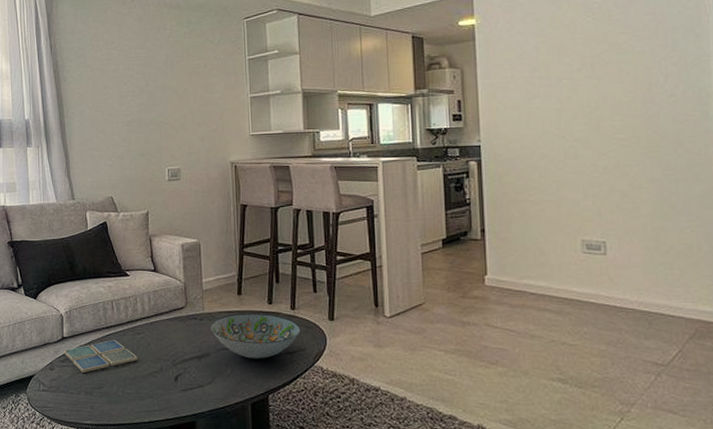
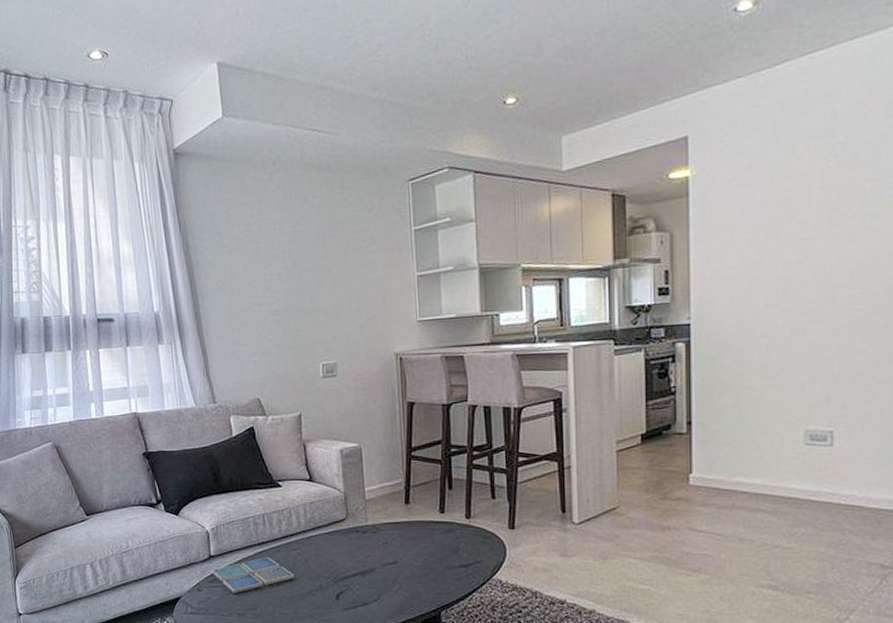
decorative bowl: present [209,313,301,359] -> none [374,523,477,573]

